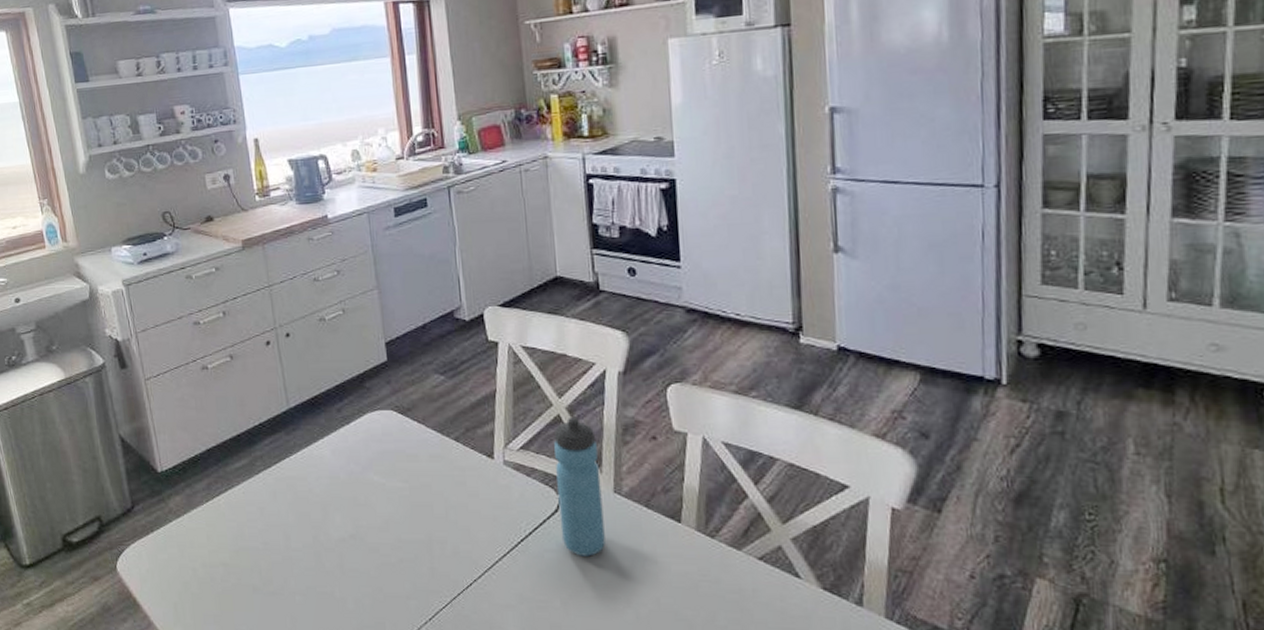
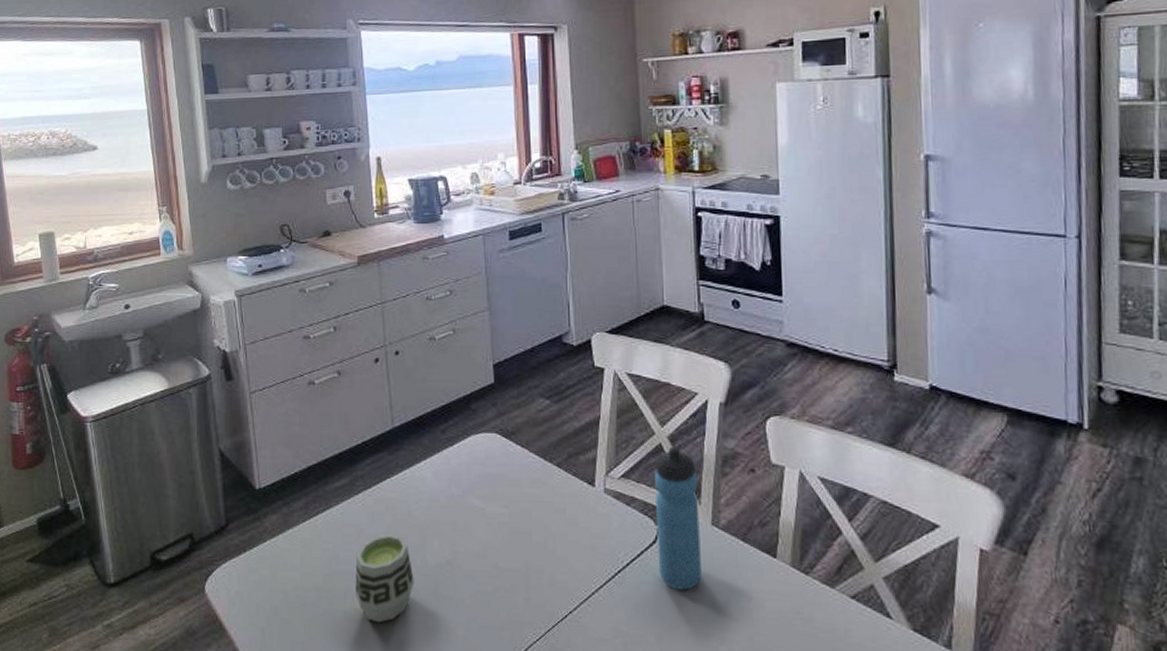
cup: none [260,511,320,596] -> present [355,534,414,623]

